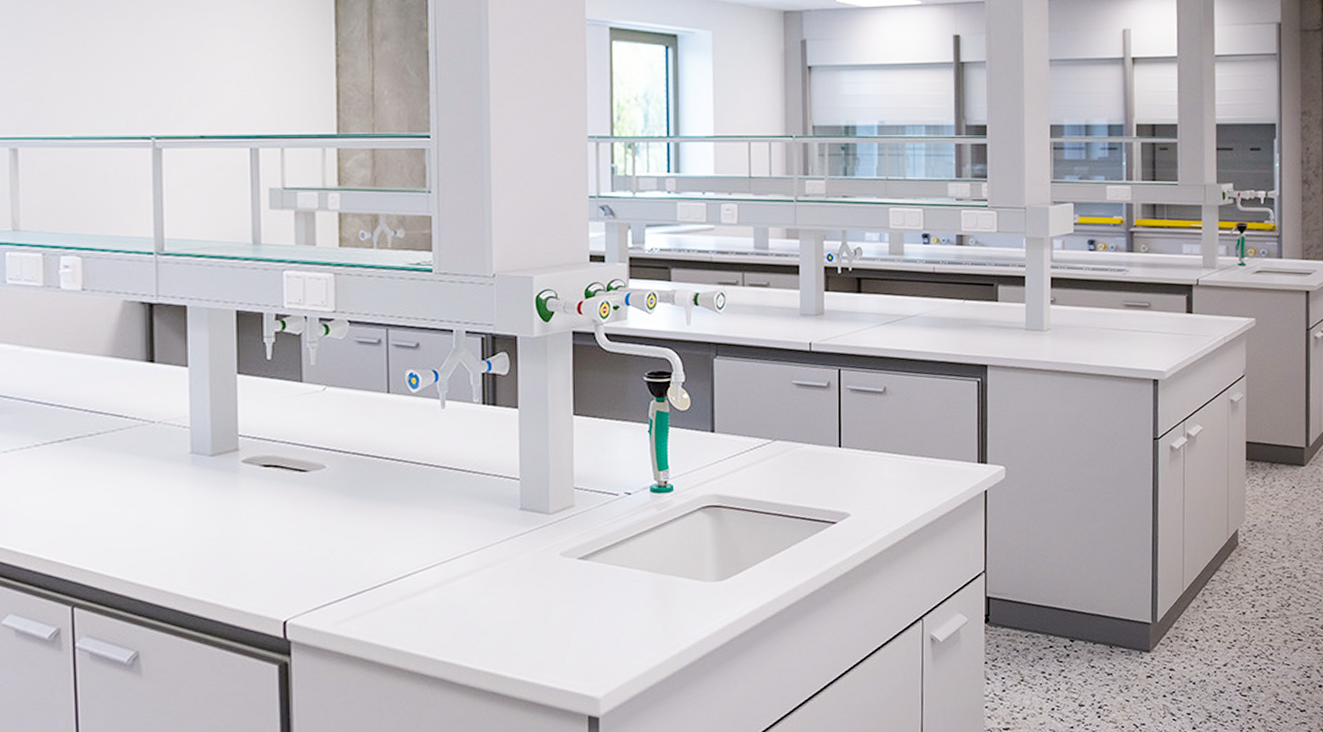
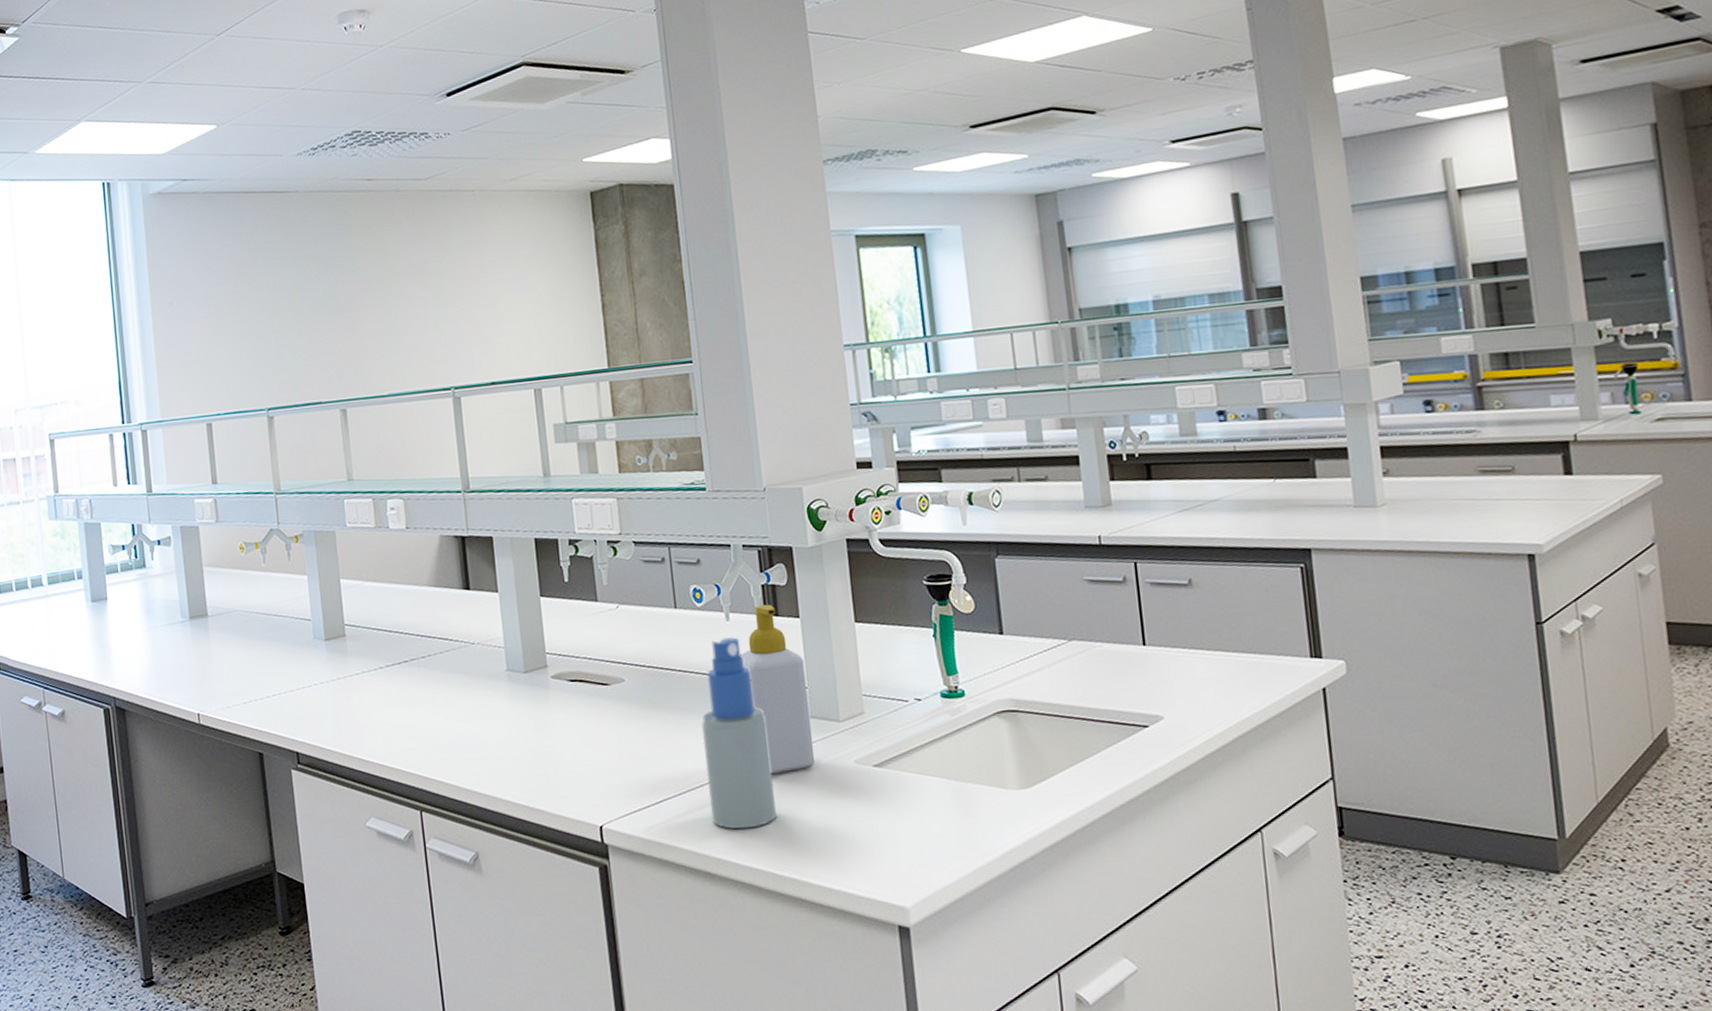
spray bottle: none [404,425,476,623] -> present [701,637,777,829]
soap bottle: none [453,393,521,565] -> present [740,604,815,773]

